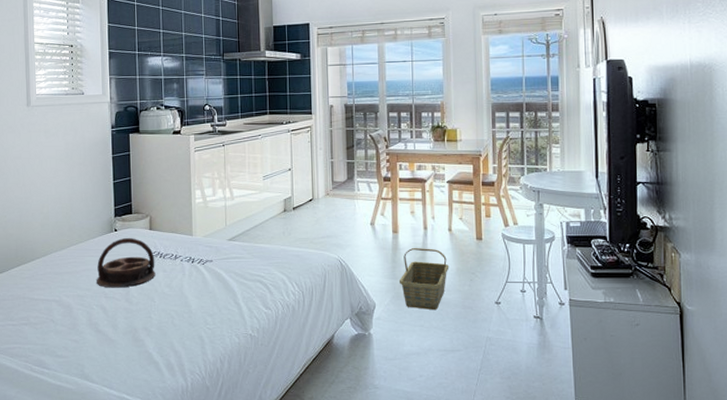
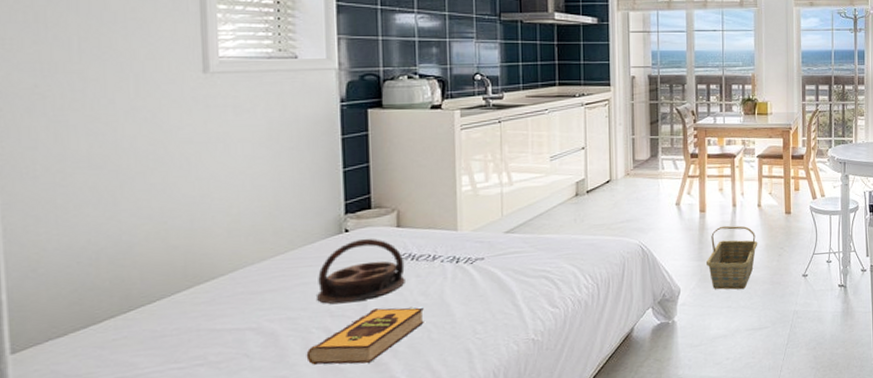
hardback book: none [89,294,169,338] -> present [306,307,424,365]

